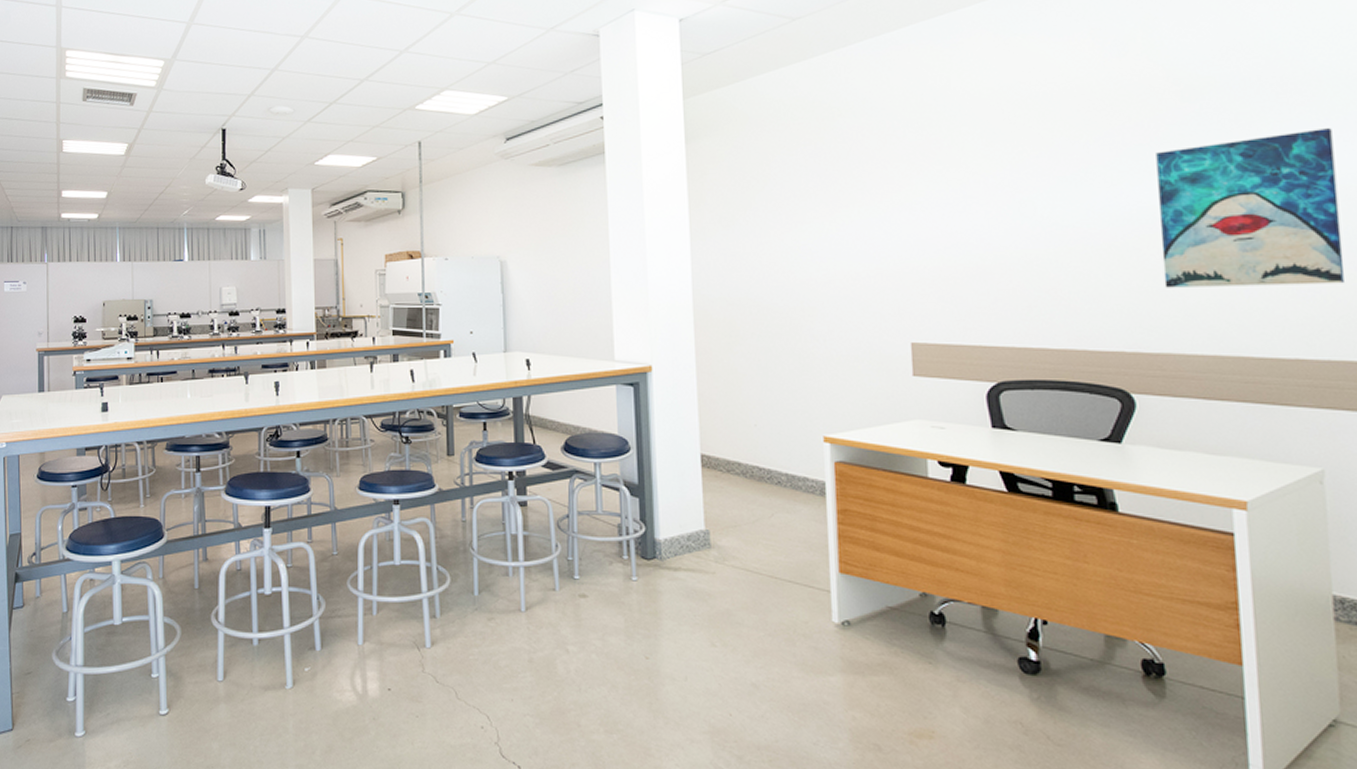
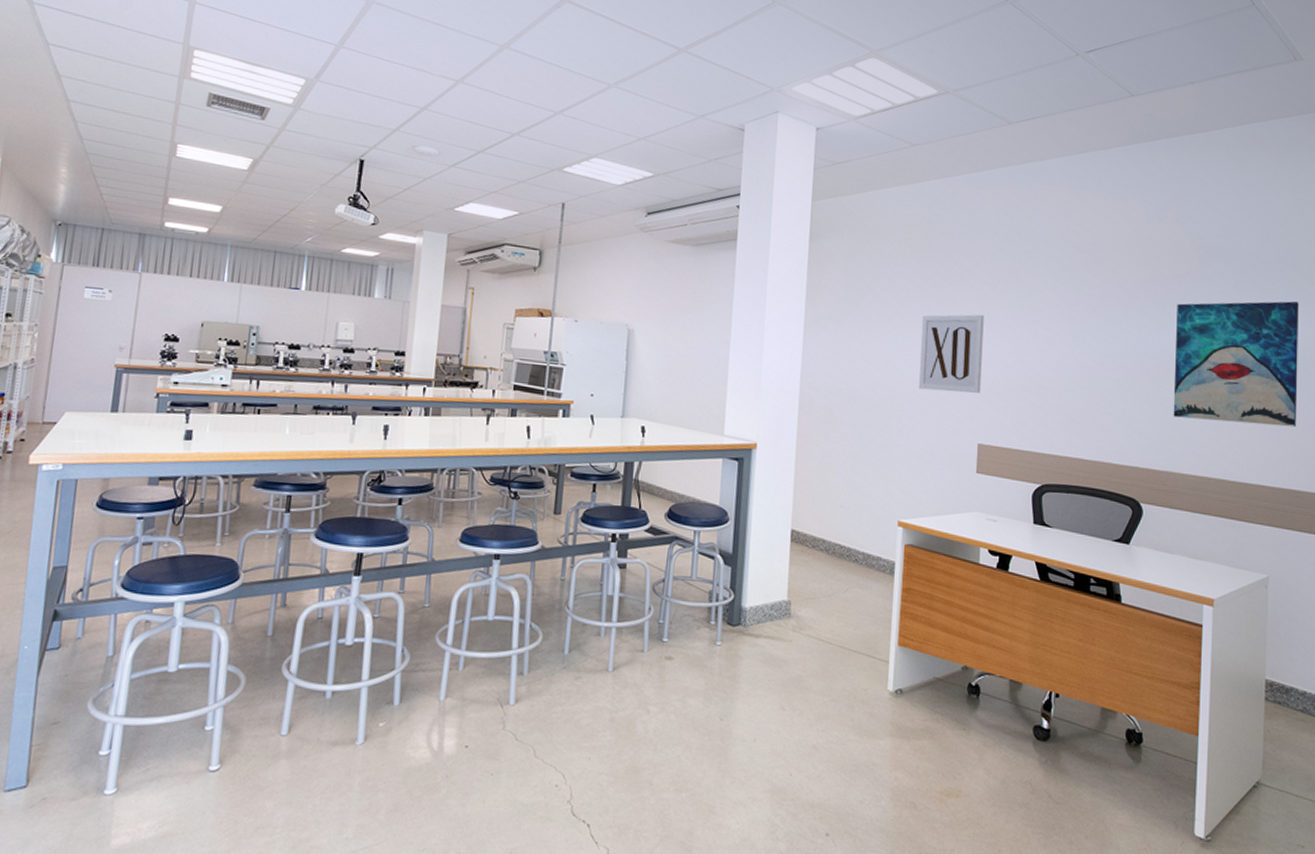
wall art: none [826,196,908,289] -> present [918,314,984,393]

